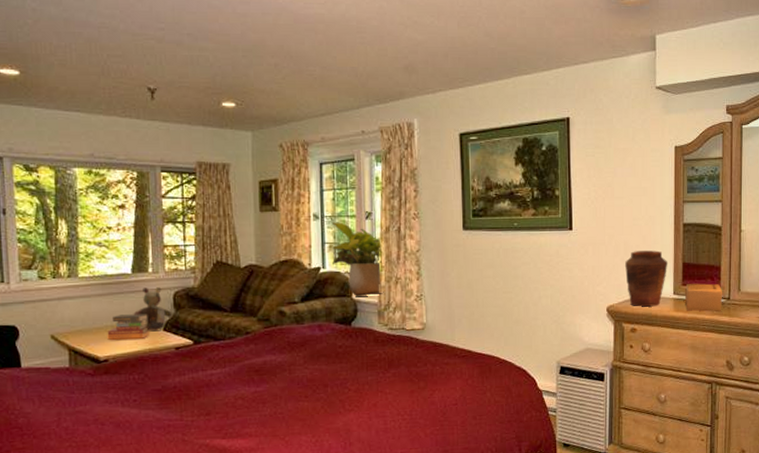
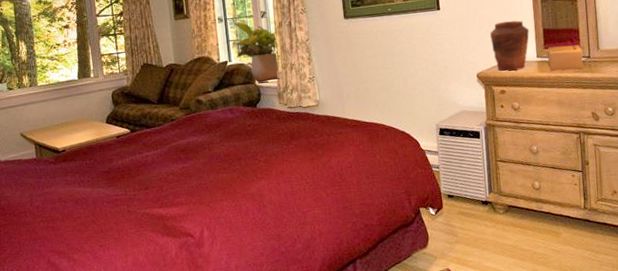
books: present [107,314,149,340] -> none [62,111,95,134]
stuffed bear: present [133,287,173,332] -> none [82,88,112,125]

